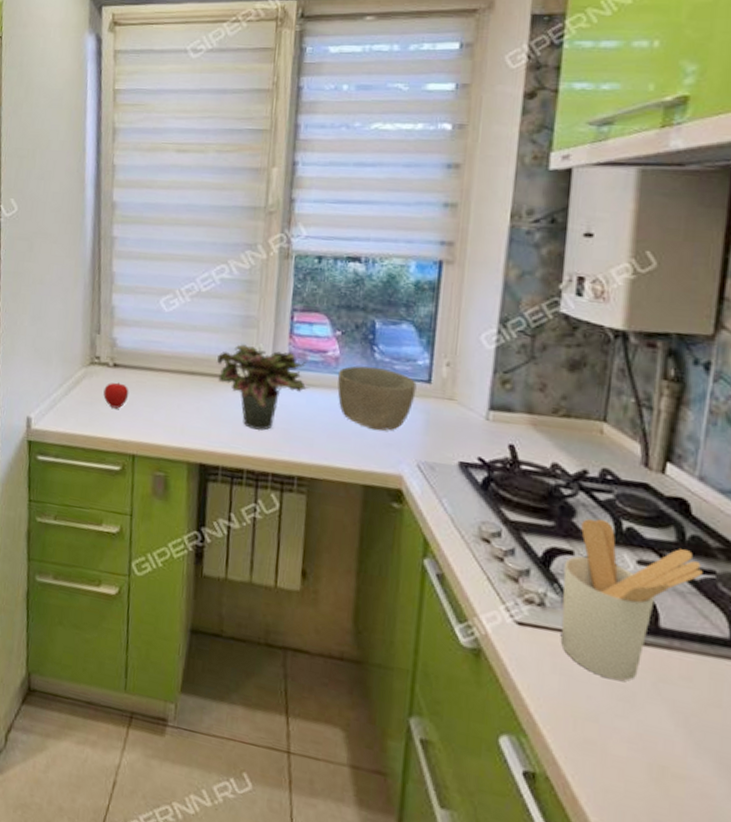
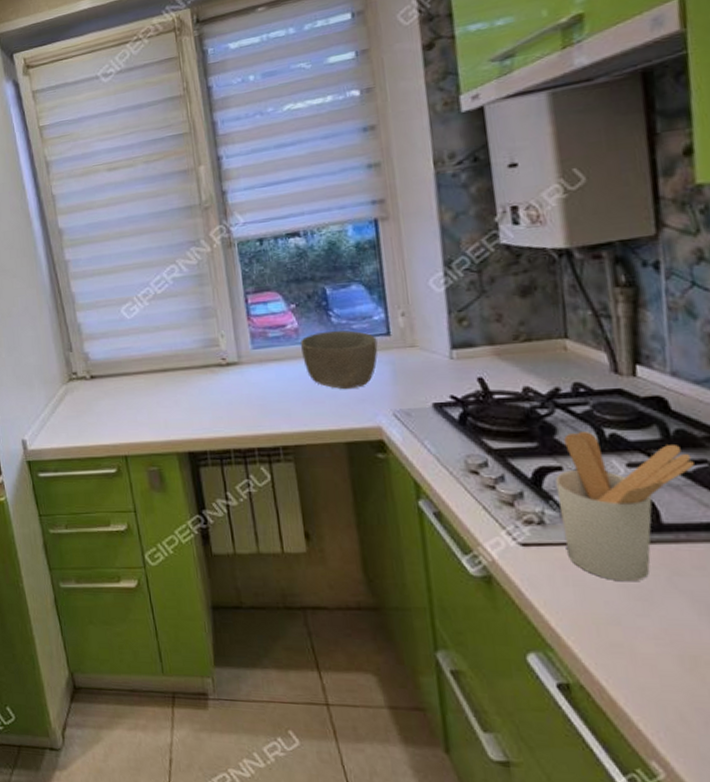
apple: present [103,382,129,409] -> none [86,392,110,417]
potted plant: present [217,344,310,431] -> none [184,333,277,412]

